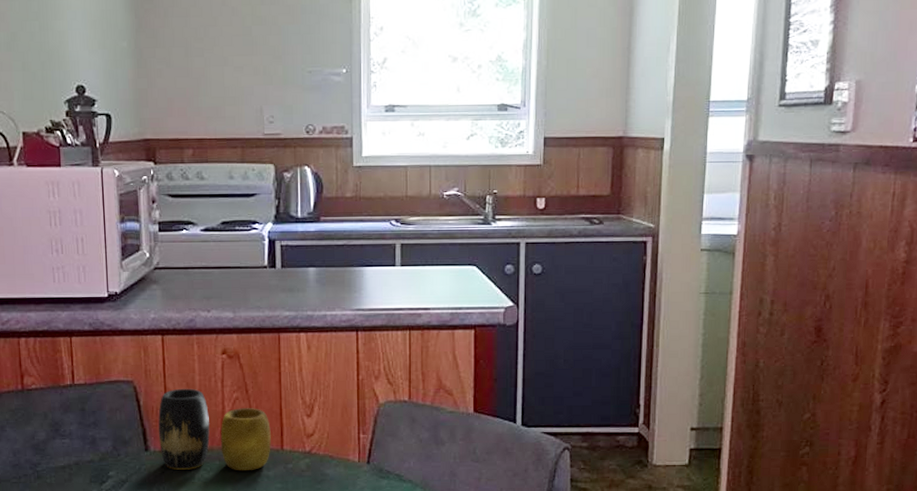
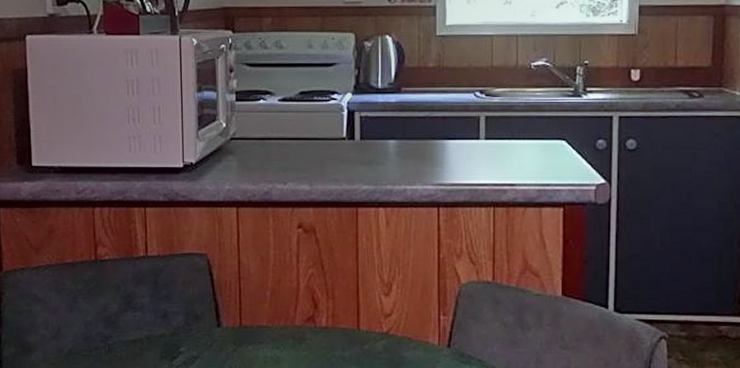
vase: present [158,388,271,470] -> none [231,263,347,350]

